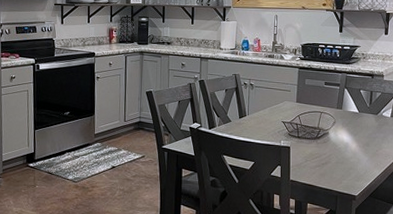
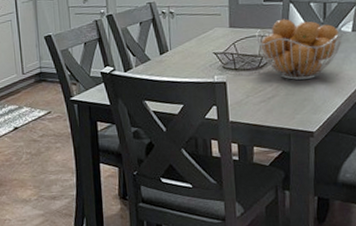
fruit basket: none [317,100,384,152] -> present [256,18,343,80]

